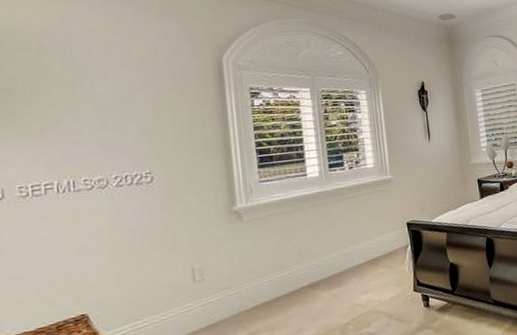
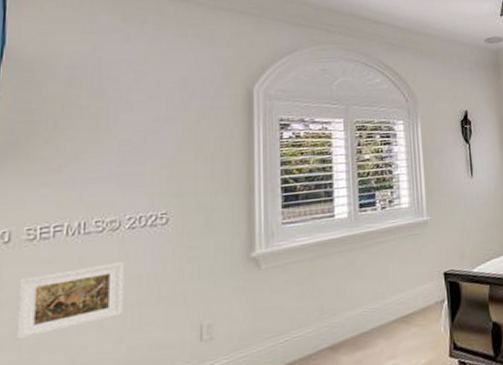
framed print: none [18,215,121,284] -> present [16,261,125,341]

